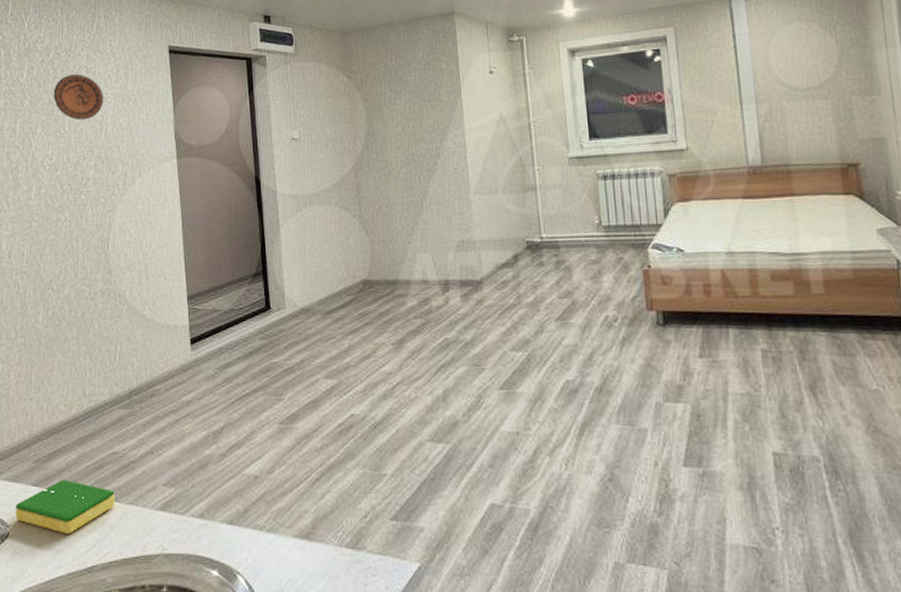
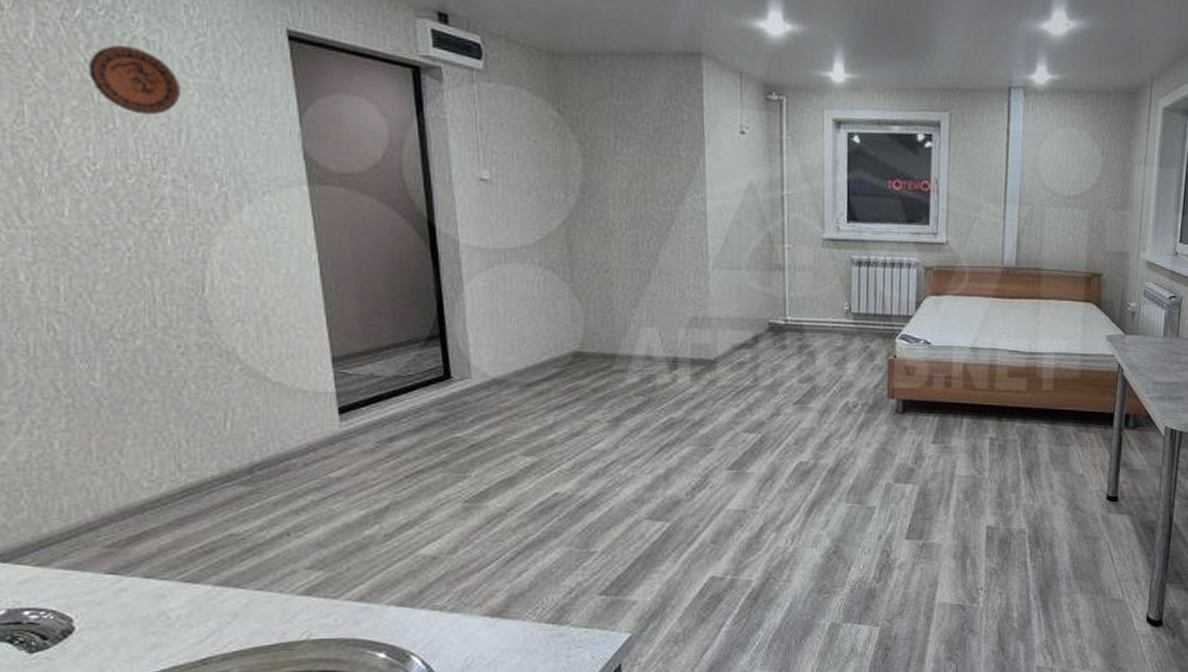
dish sponge: present [15,479,116,534] -> none [80,565,238,625]

